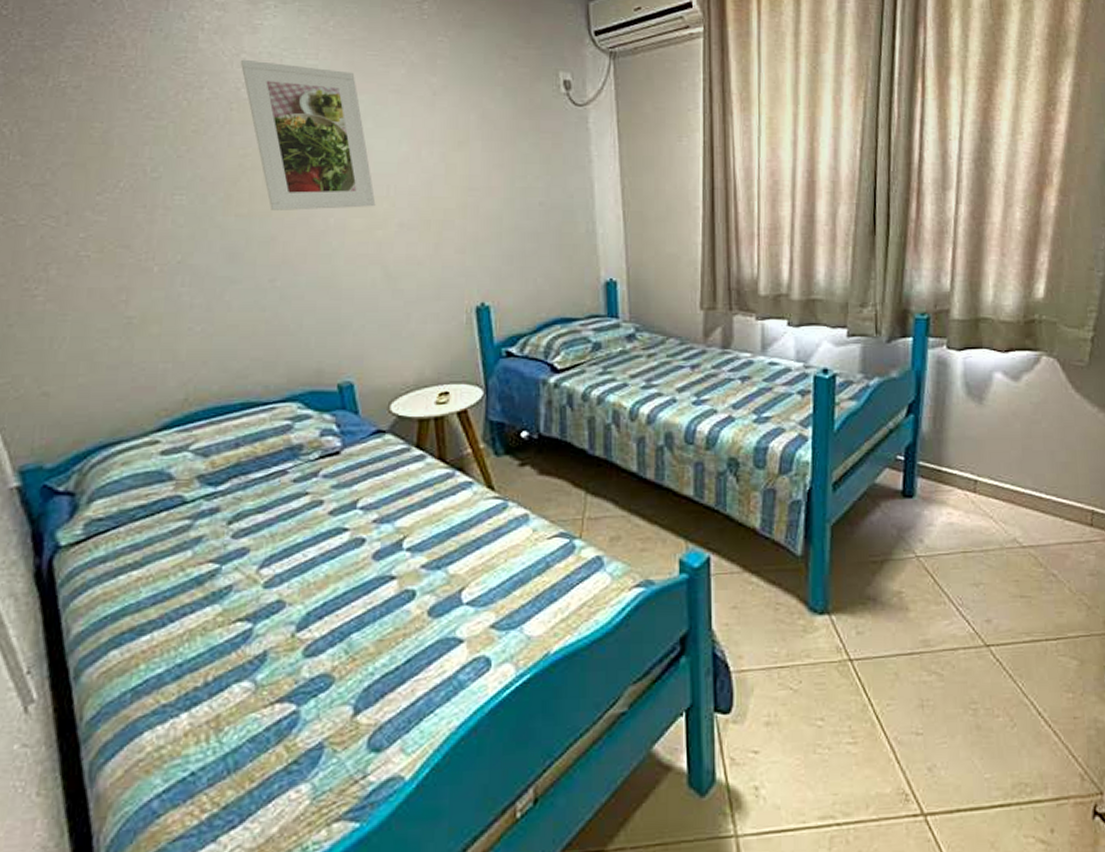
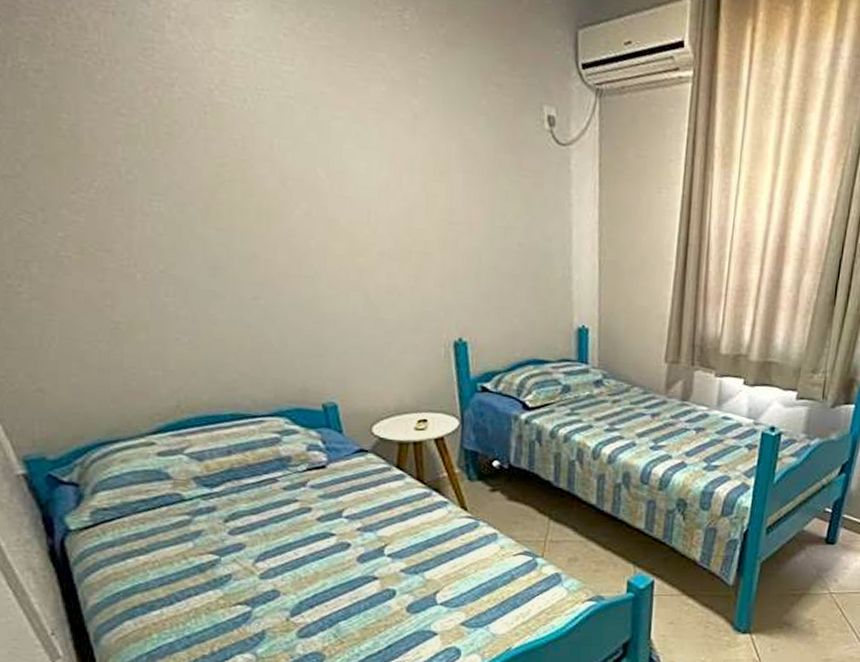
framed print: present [240,59,376,212] -> none [211,57,357,233]

